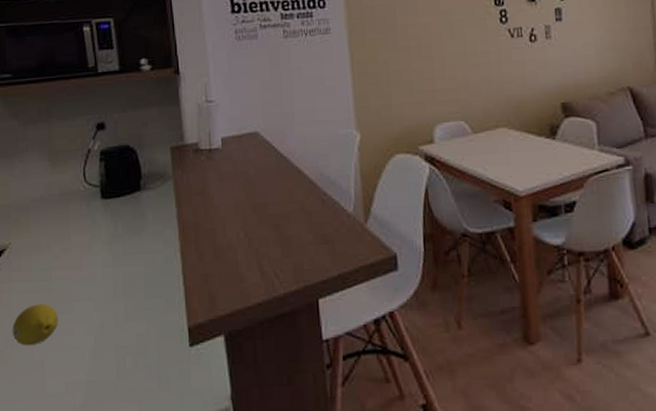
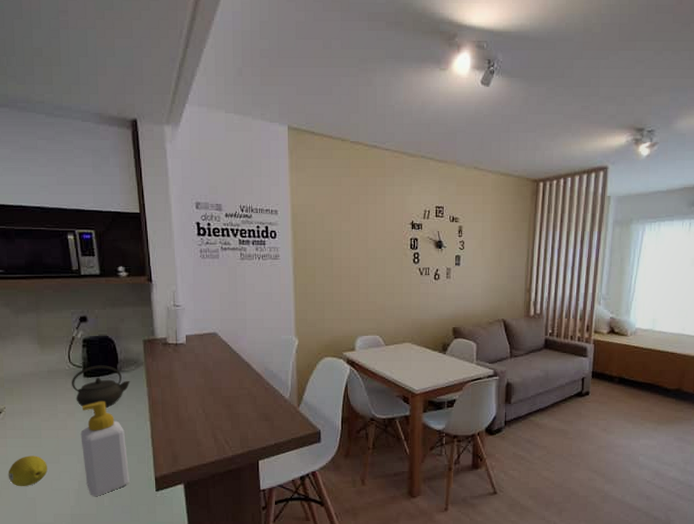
kettle: none [87,182,156,237] -> present [72,365,131,407]
soap bottle: none [97,229,157,356] -> present [80,401,129,496]

